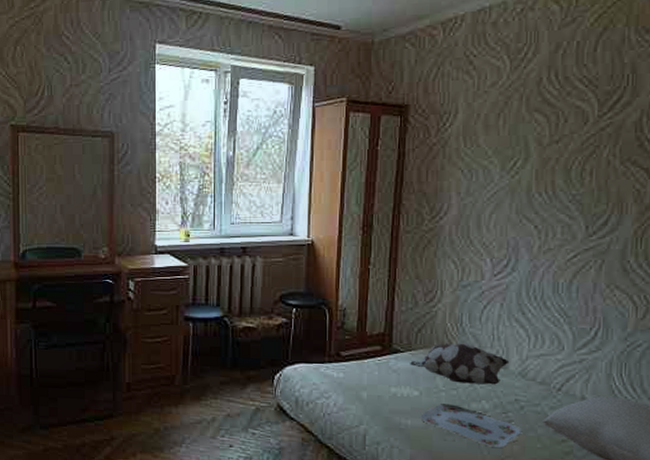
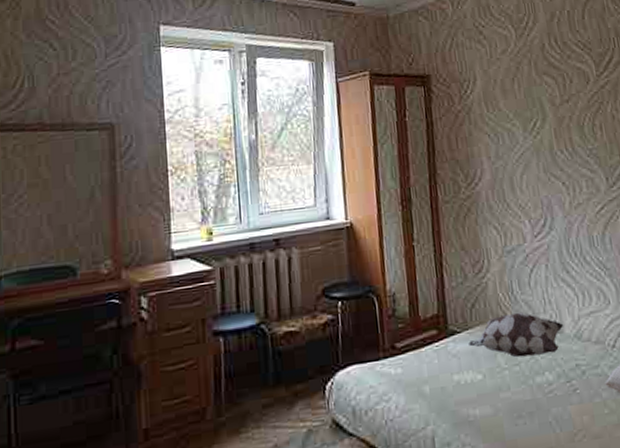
serving tray: present [420,404,521,448] -> none [487,382,588,423]

